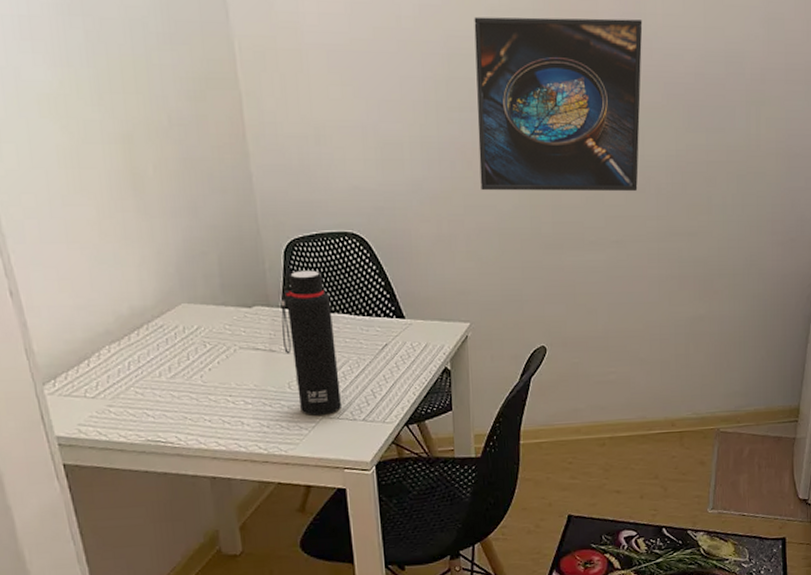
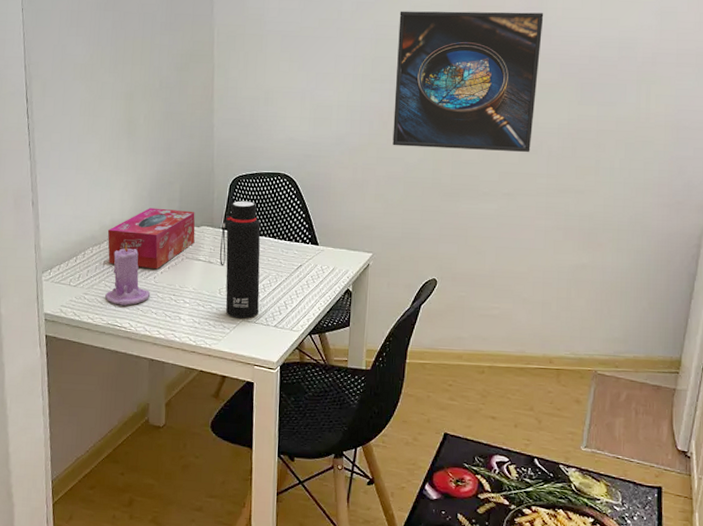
tissue box: none [126,287,248,366] -> present [107,207,196,269]
candle: none [138,335,199,416] -> present [105,243,151,306]

